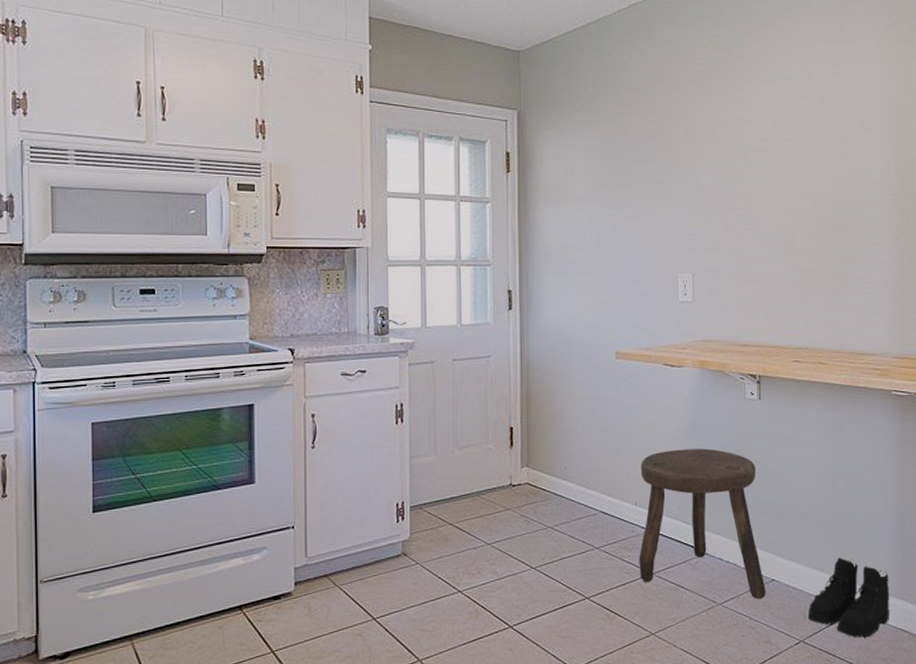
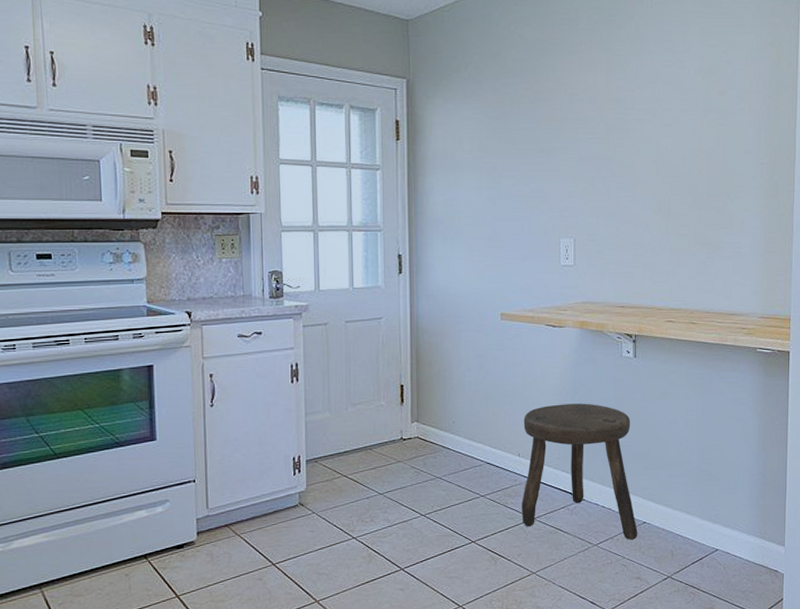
boots: present [808,557,890,638] -> none [675,501,750,573]

